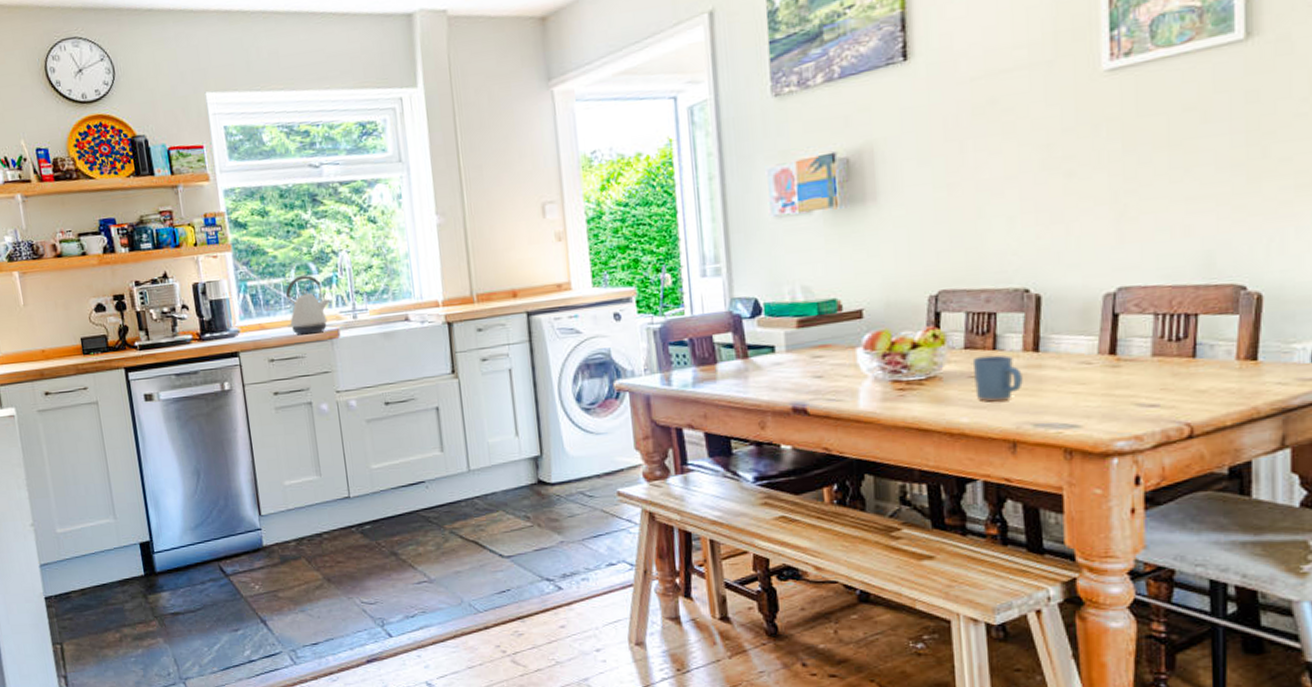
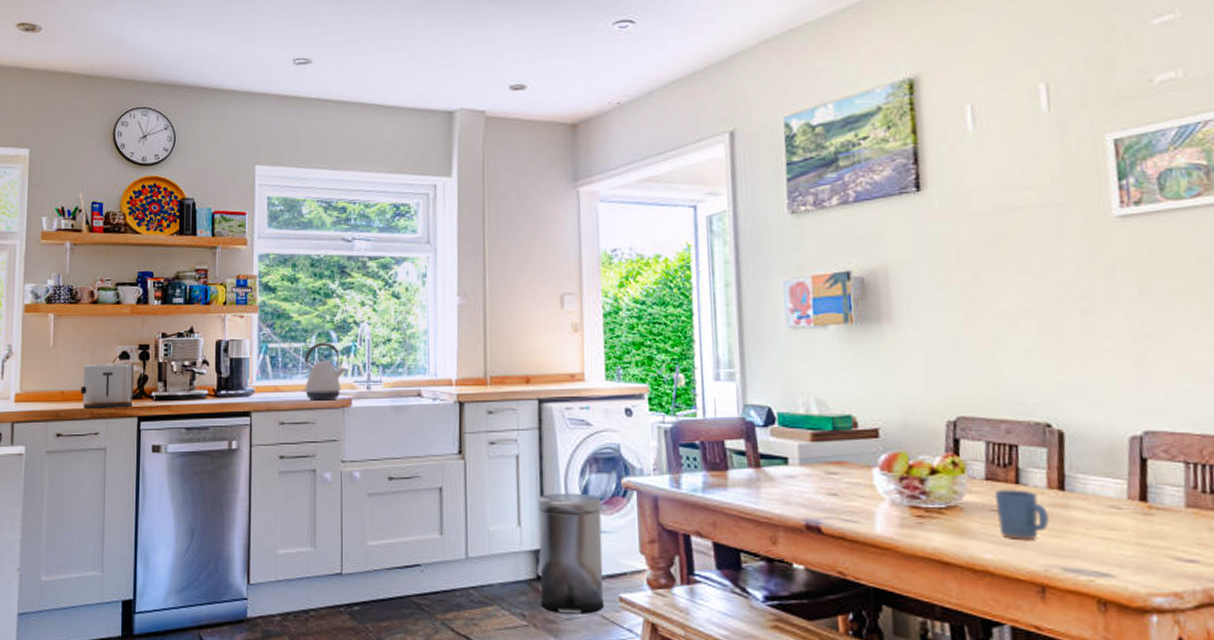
toaster: none [59,314,117,366] -> present [80,362,135,410]
pedal bin: none [533,399,604,512] -> present [537,493,605,614]

